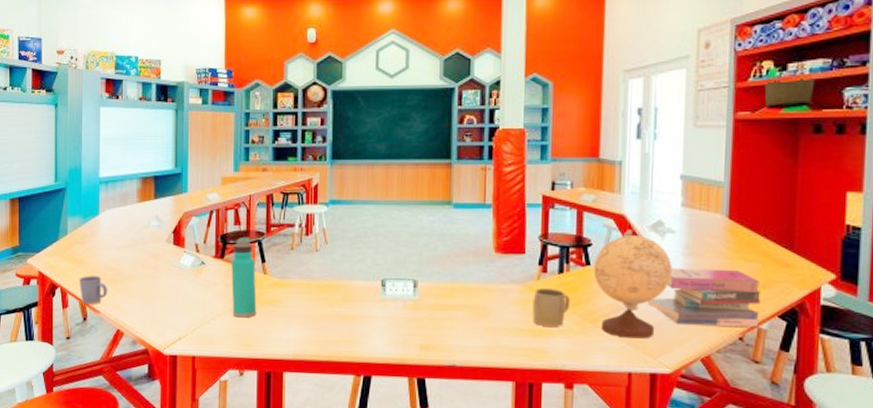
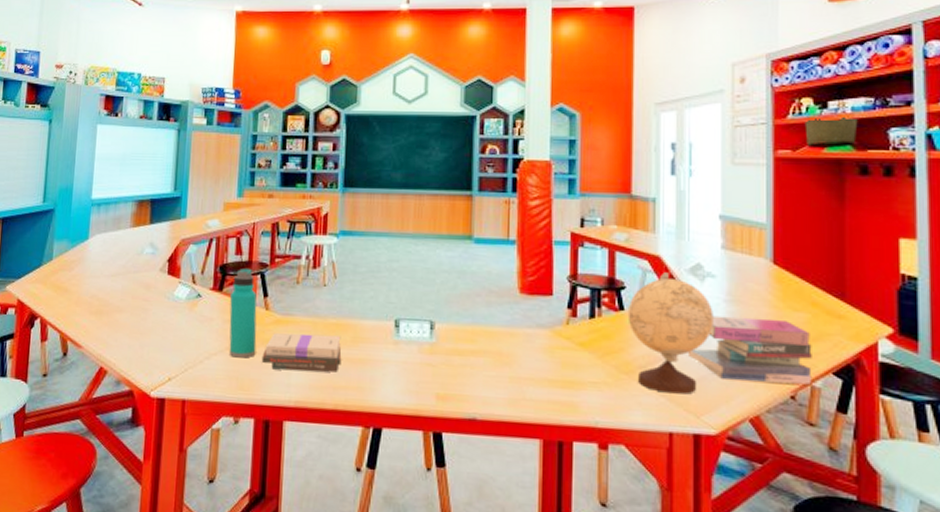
mug: present [78,276,108,305] -> none [61,306,93,339]
books: none [262,294,334,328] -> present [261,333,342,372]
mug: present [532,288,571,327] -> none [561,334,603,378]

